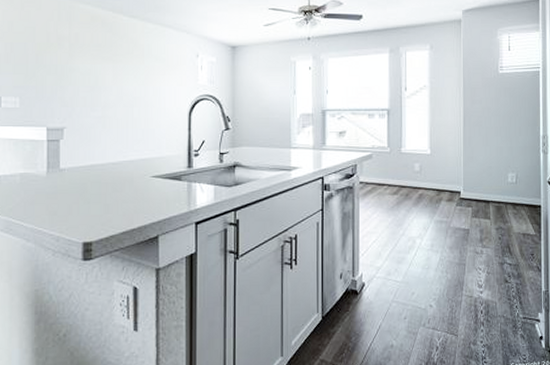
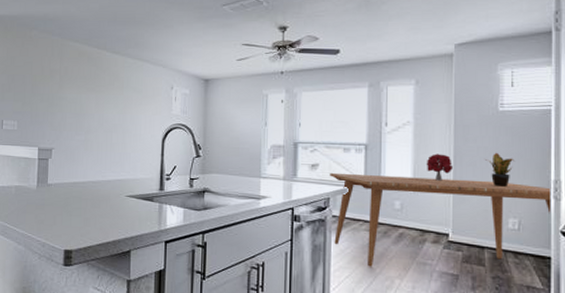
dining table: none [356,139,540,230] -> present [330,172,550,267]
bouquet: none [440,116,463,142] -> present [426,153,452,181]
potted plant: none [489,112,512,144] -> present [485,152,514,187]

